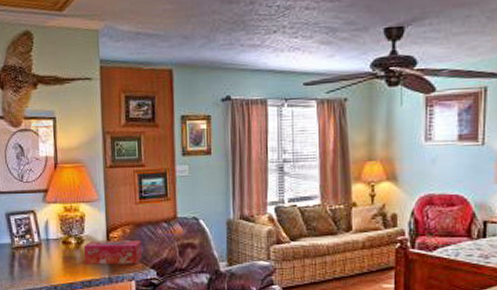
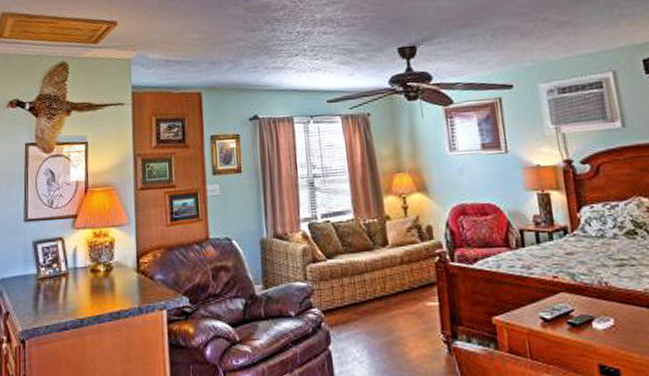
tissue box: present [83,240,143,264] -> none [112,265,174,294]

